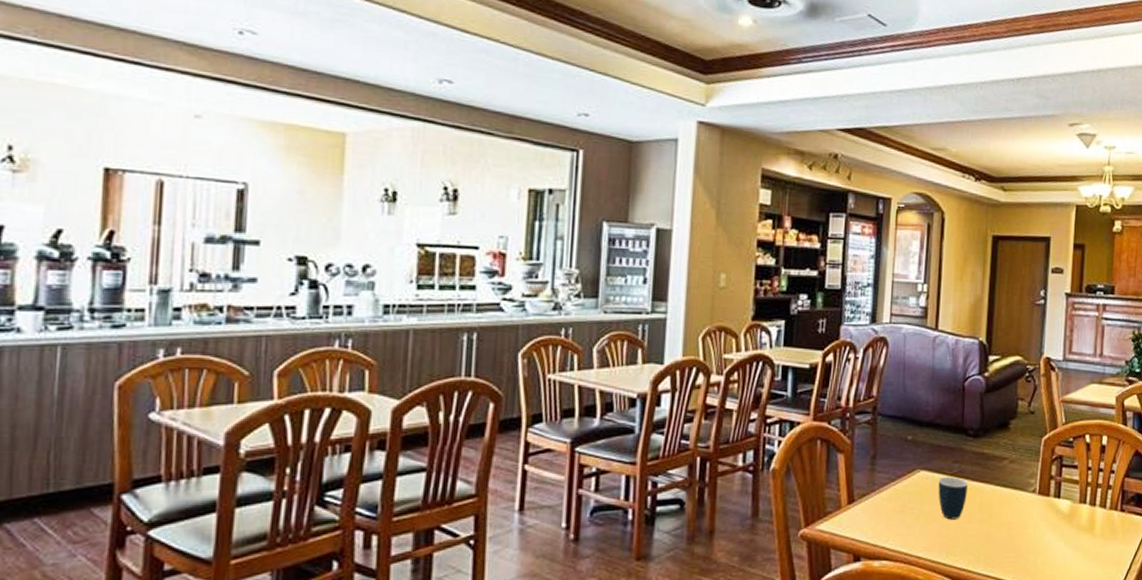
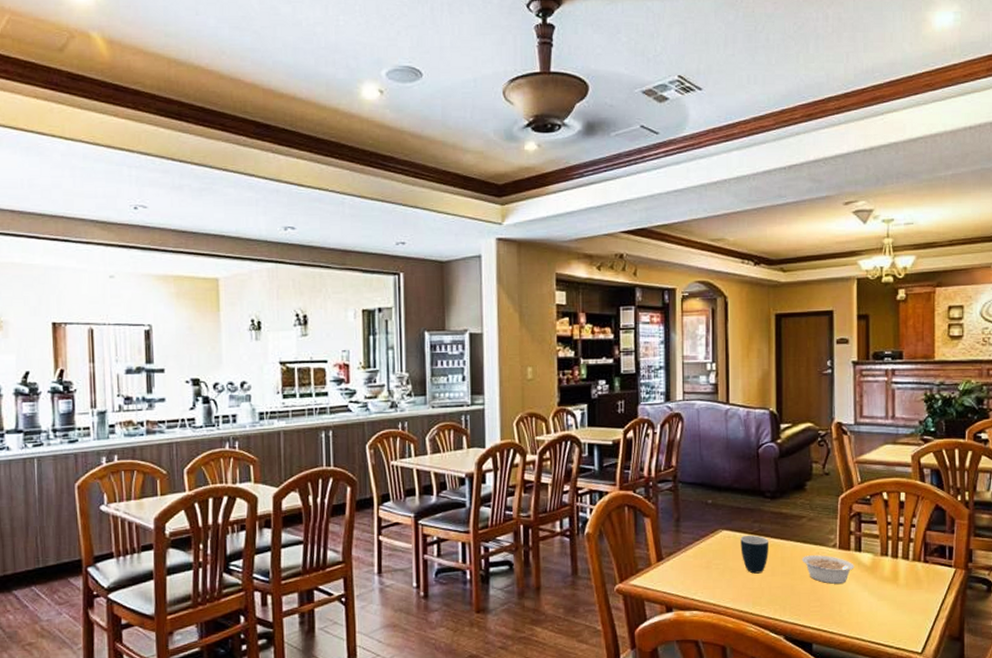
legume: none [1000,501,1053,533] -> present [801,555,854,584]

